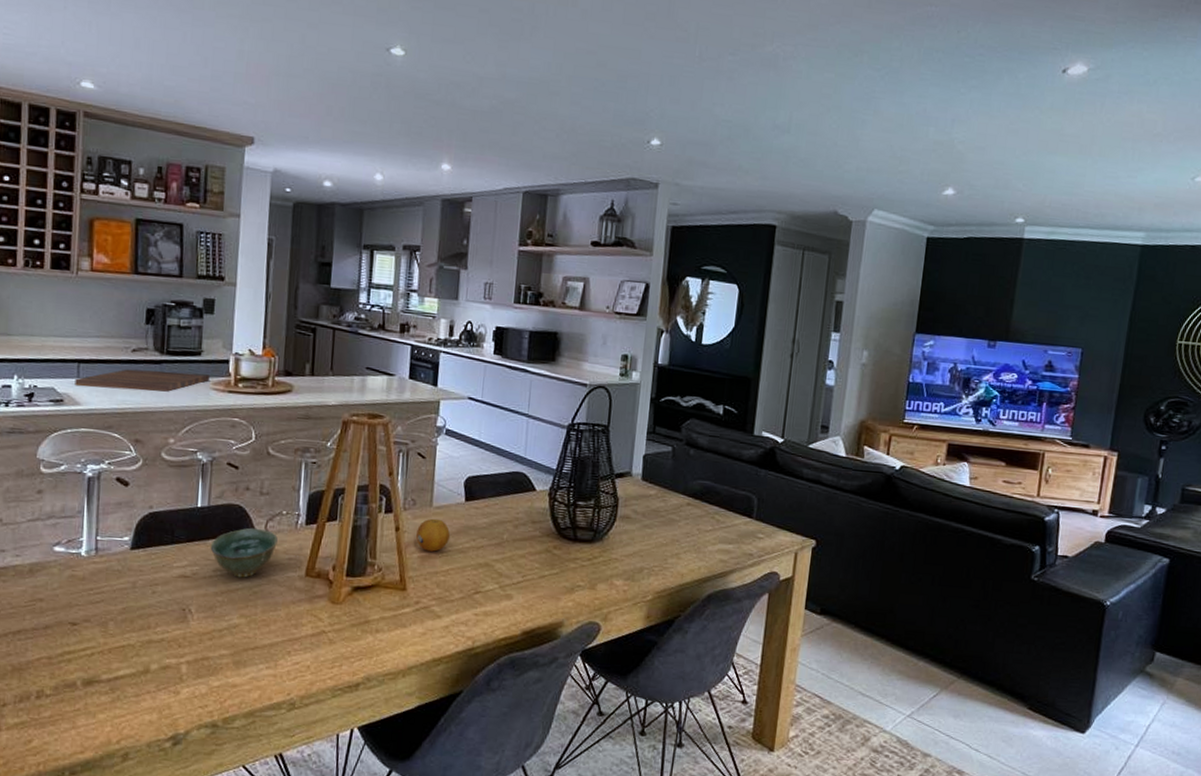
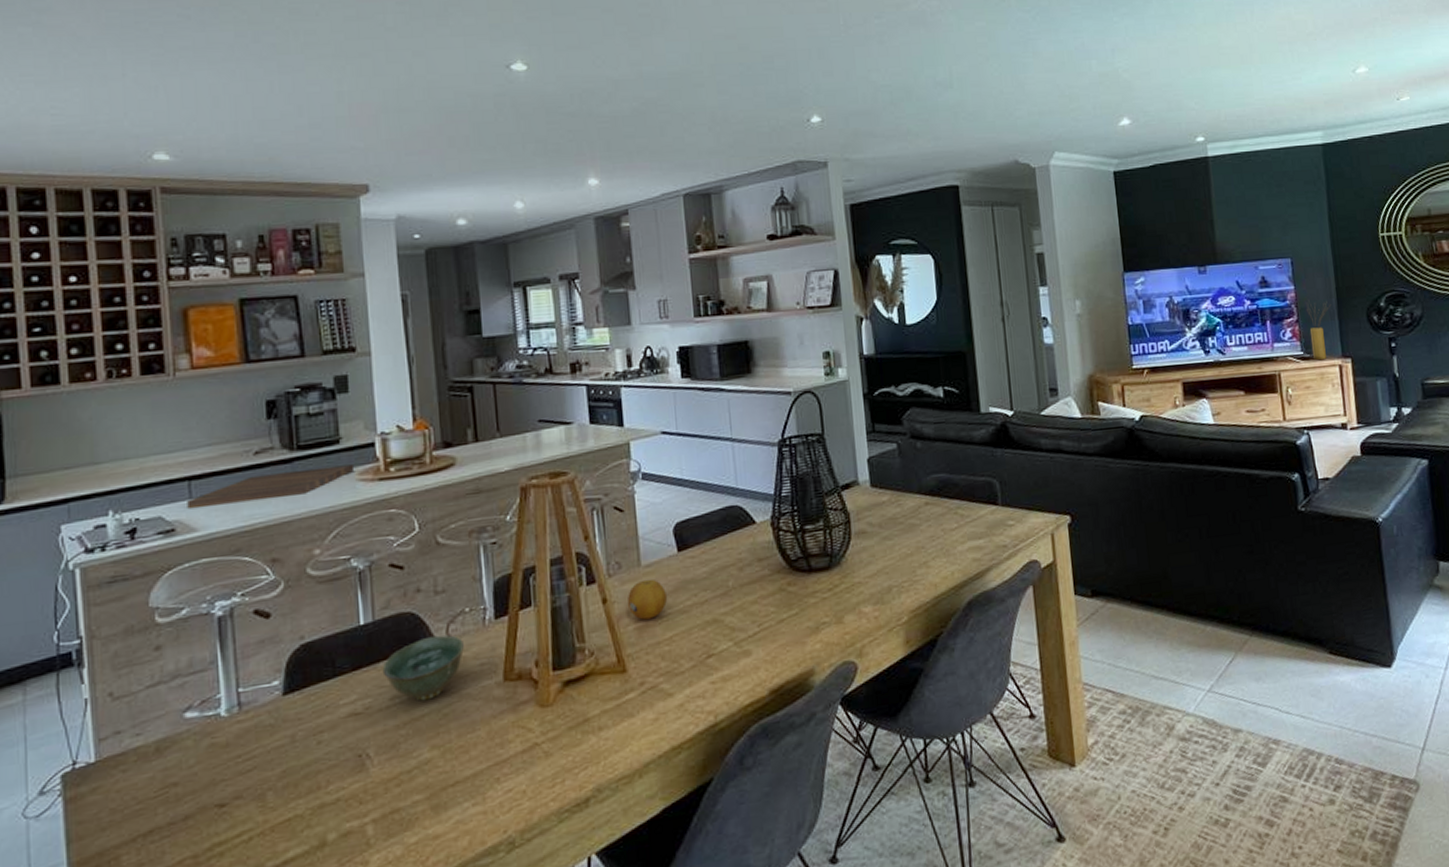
vase: none [1080,390,1111,449] -> present [1306,299,1331,361]

